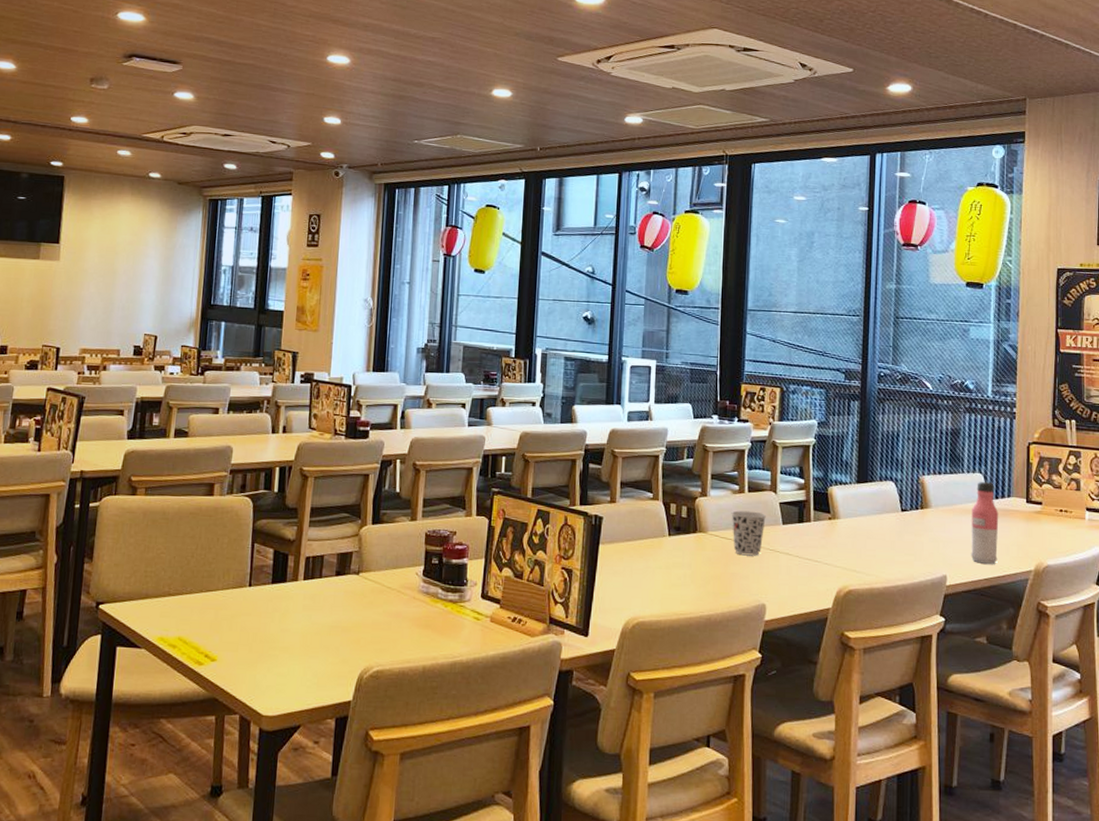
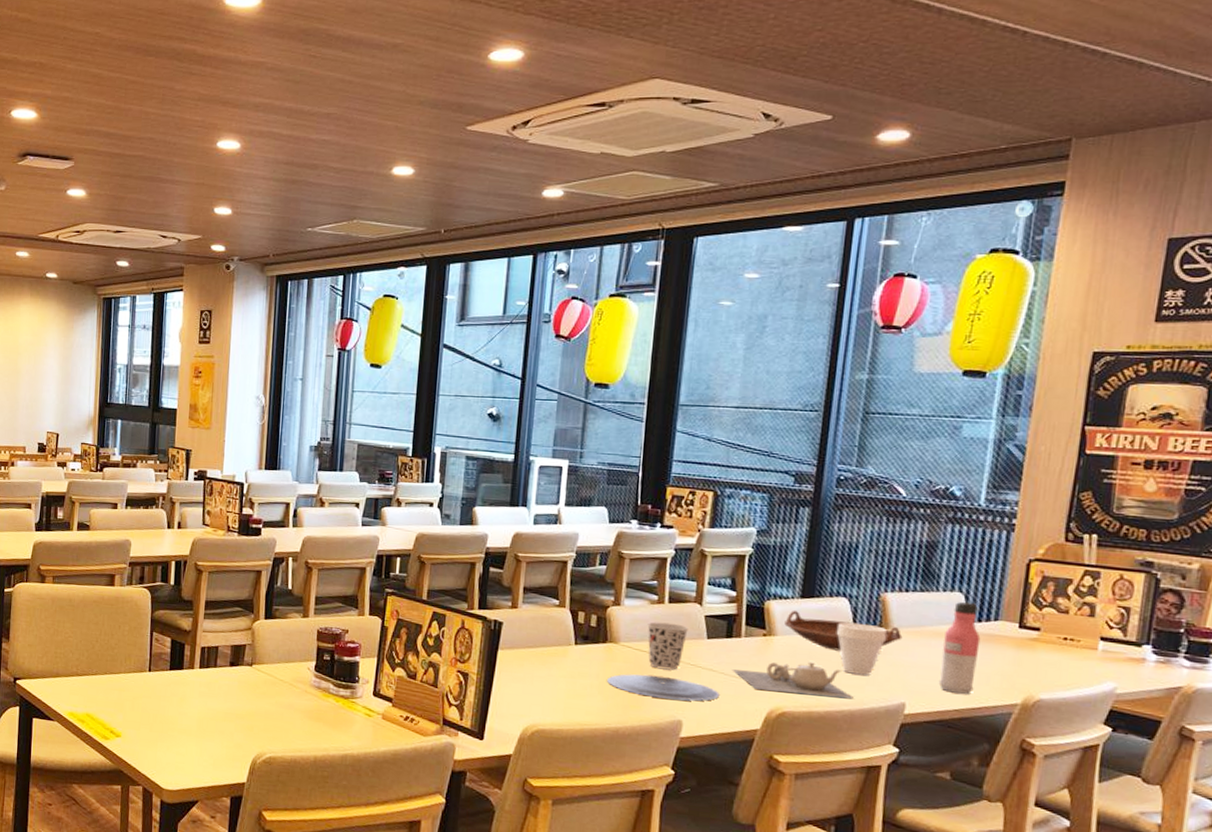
plate: none [699,561,796,585] -> present [607,674,719,701]
teapot: none [805,542,905,573] -> present [732,662,854,698]
bowl: none [845,495,940,531] -> present [784,611,903,651]
cup: none [887,503,928,552] -> present [836,622,887,675]

